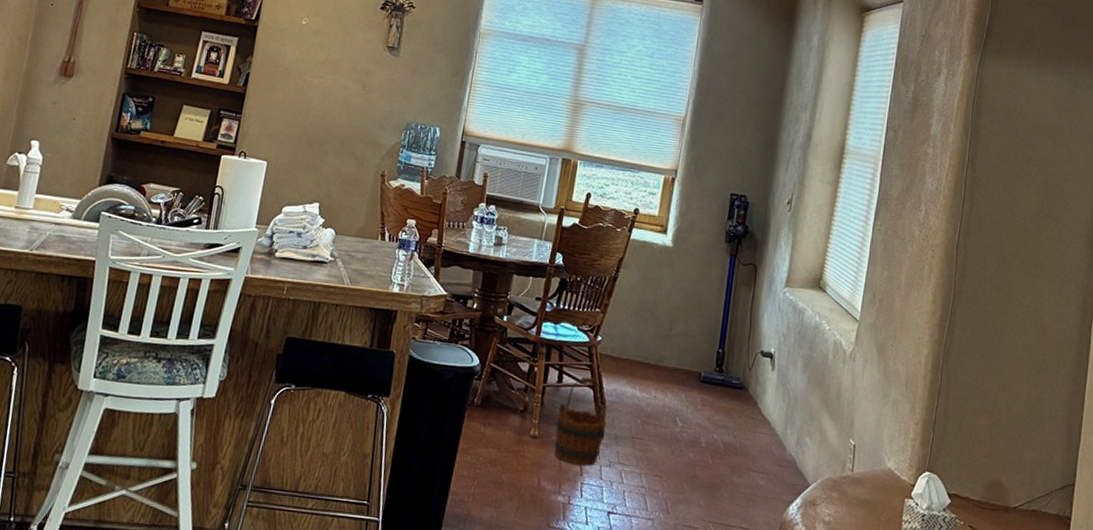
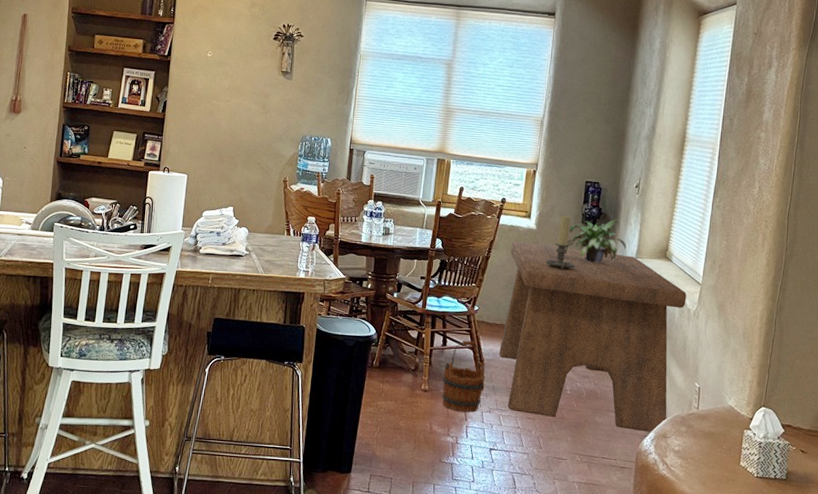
bench: none [624,259,842,498] -> present [499,241,687,432]
candle holder: none [682,232,716,297] -> present [545,215,575,270]
potted plant: none [705,240,775,291] -> present [565,219,627,263]

